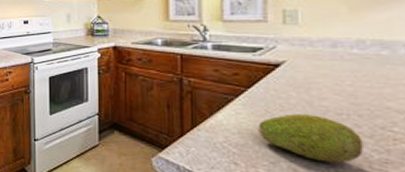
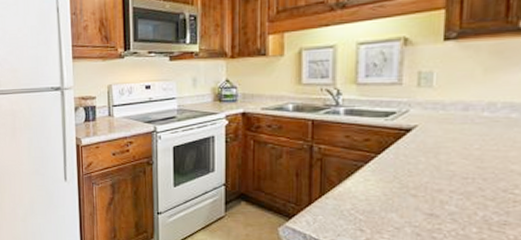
fruit: present [258,114,363,163] -> none [385,179,485,226]

